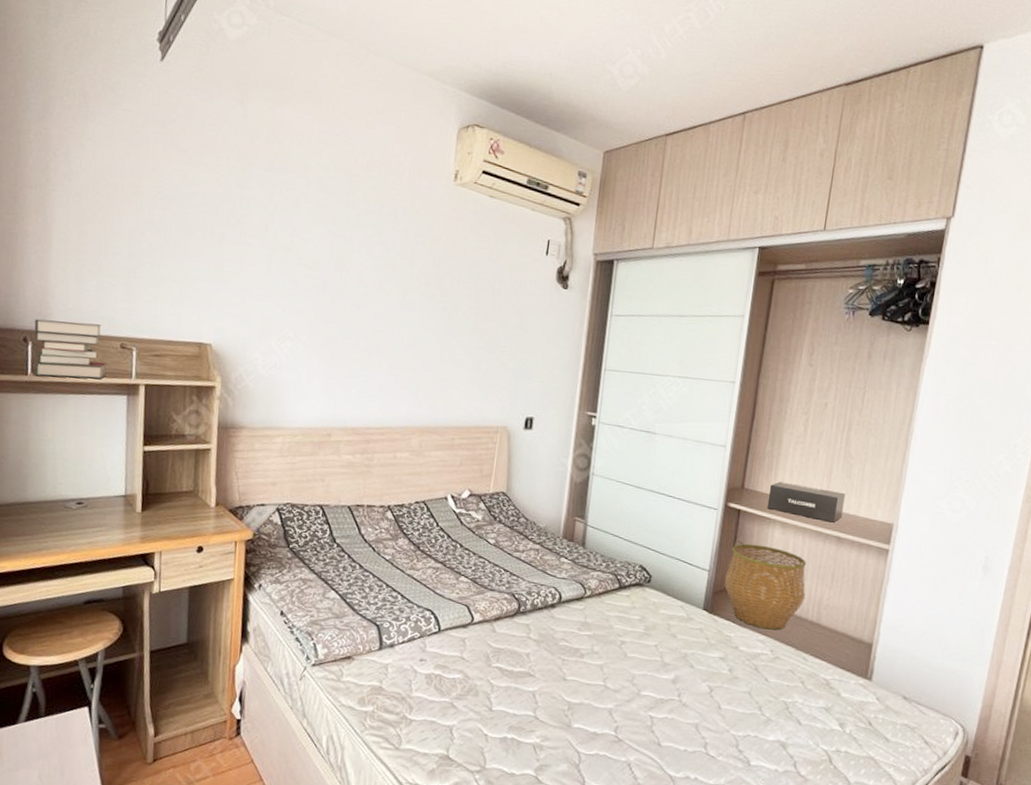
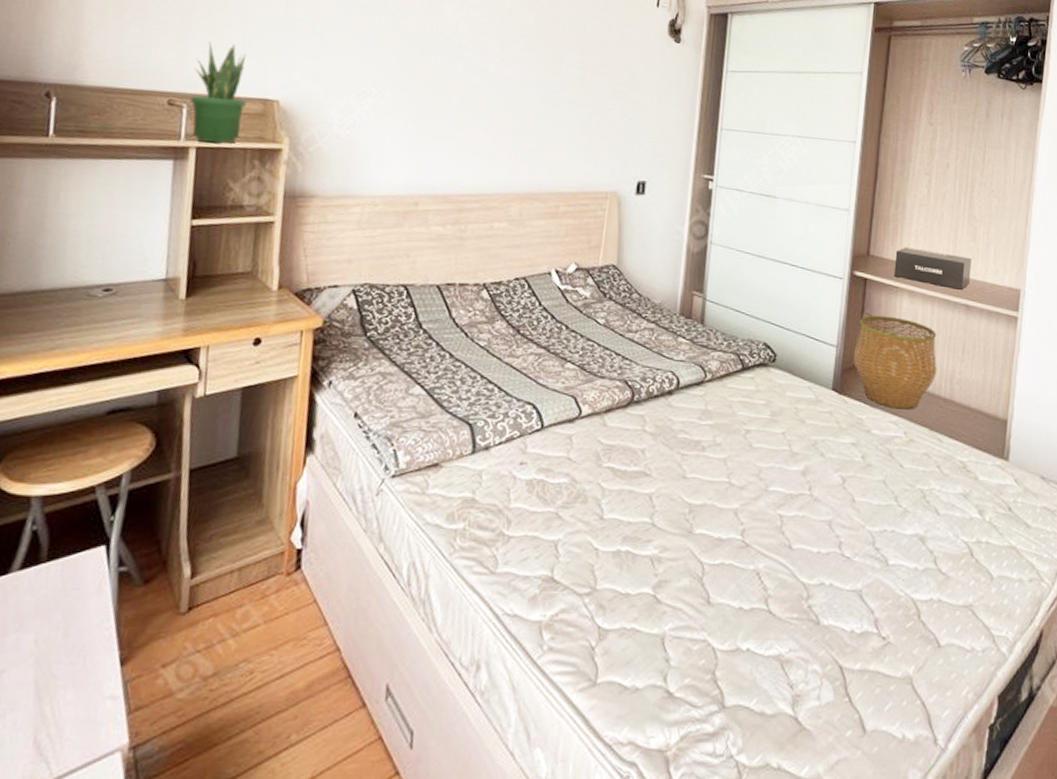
books: present [34,319,108,380] -> none [57,70,151,142]
planter: none [138,293,185,382] -> present [190,42,247,144]

